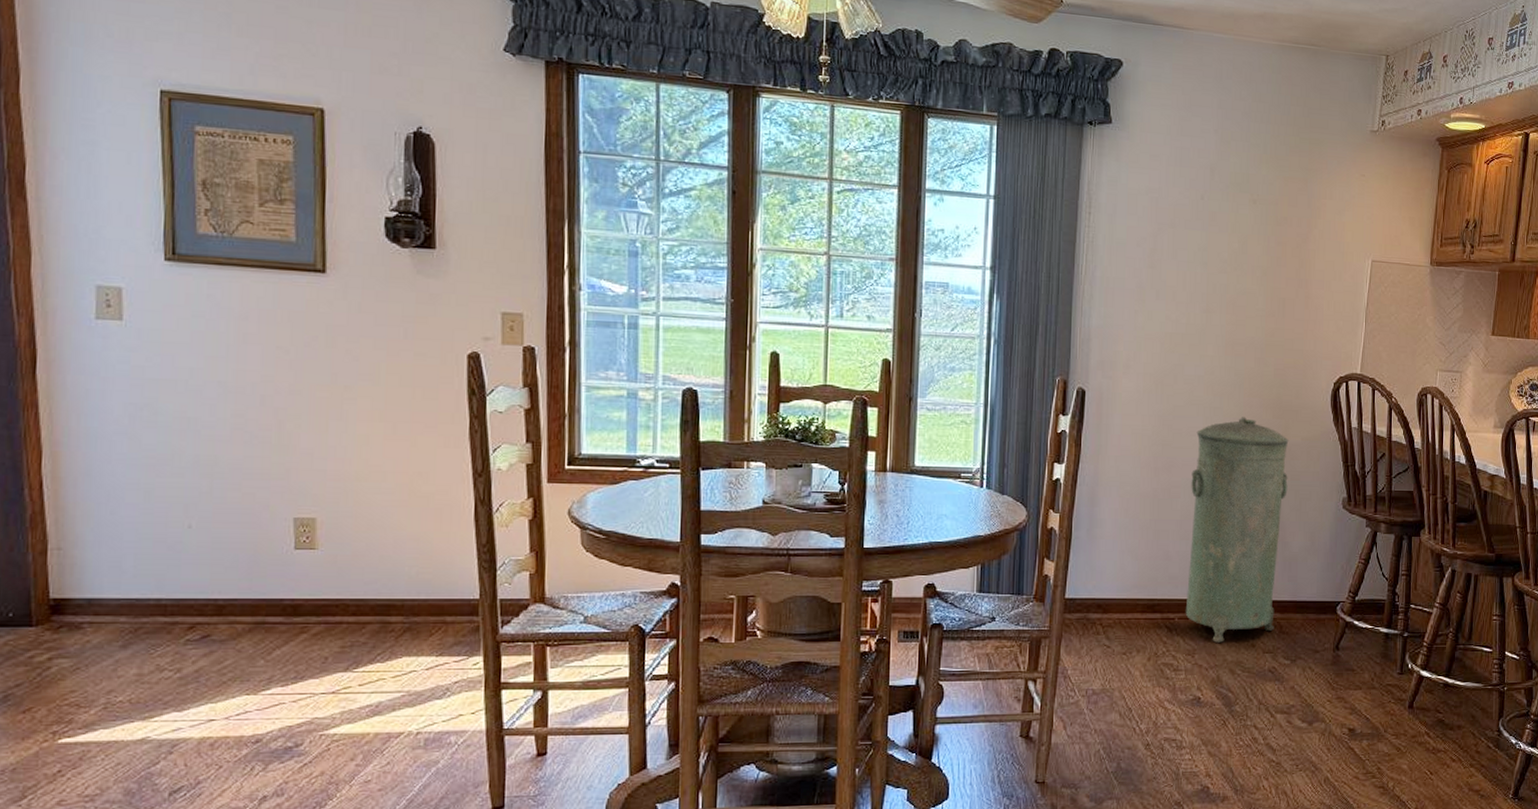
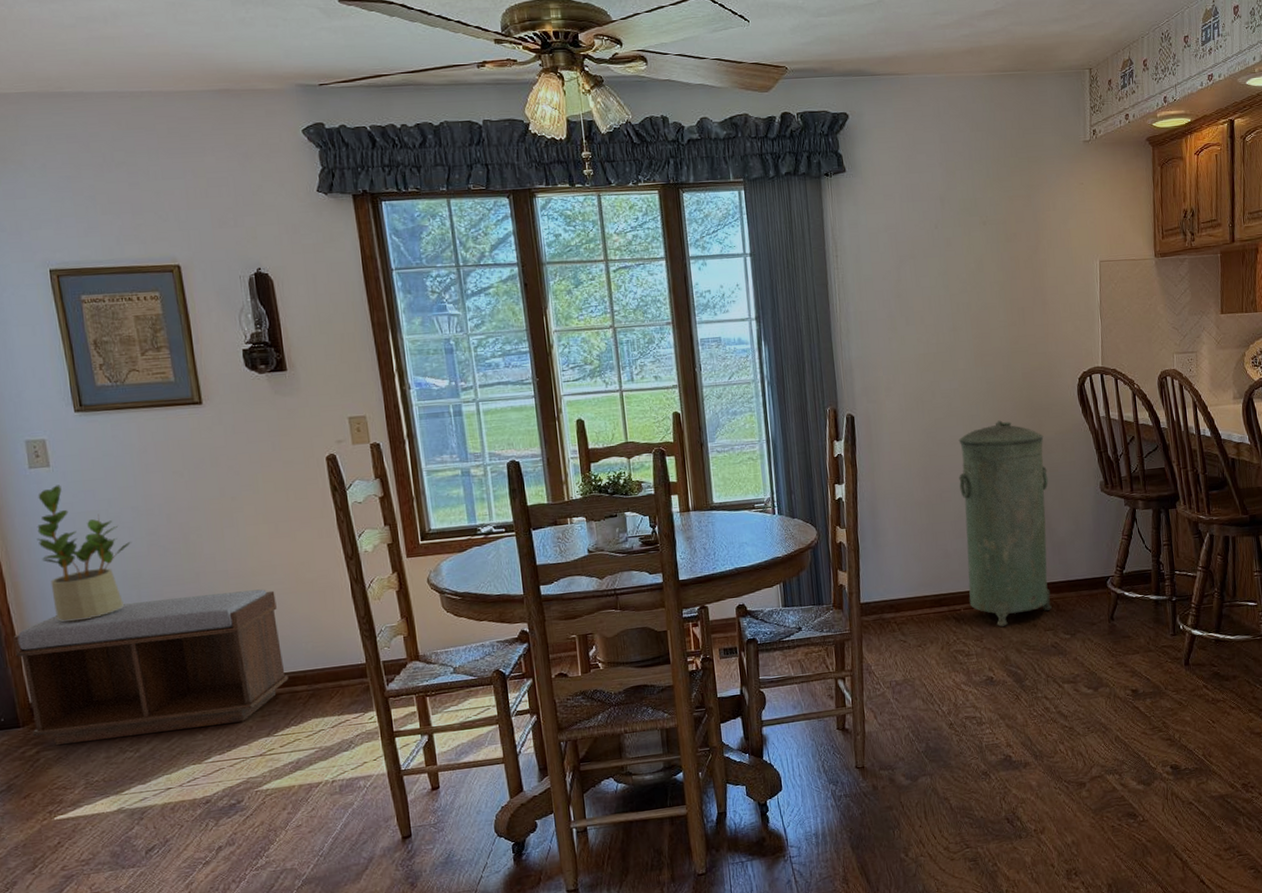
bench: none [41,494,382,652] -> present [13,589,289,745]
potted plant: none [91,343,212,507] -> present [37,485,132,622]

